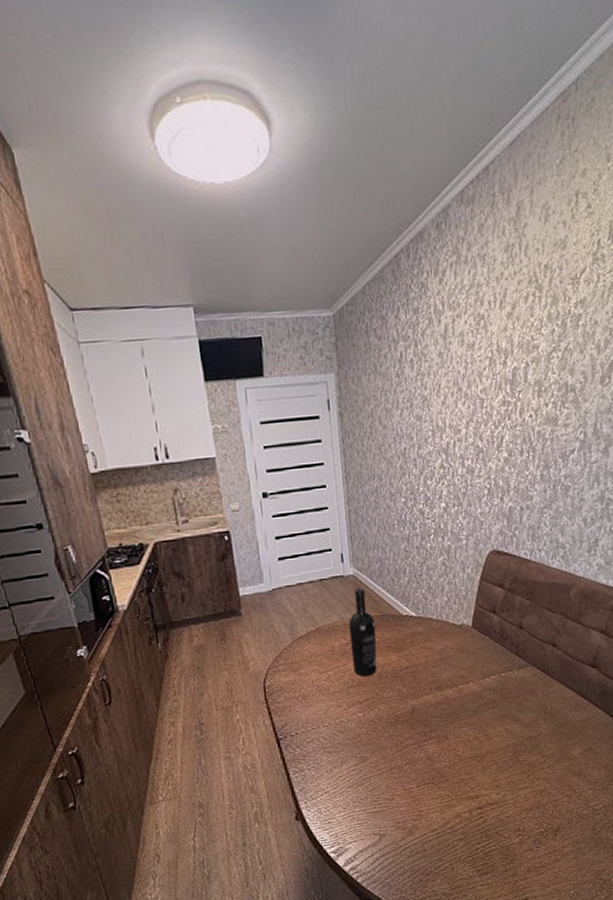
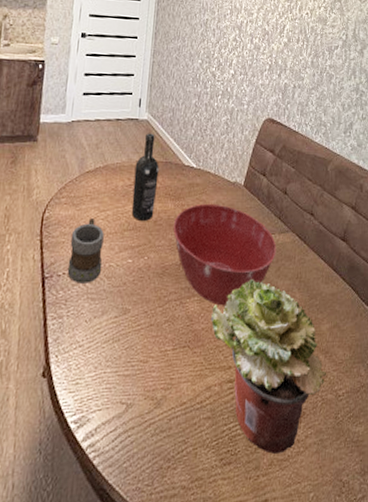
mug: none [296,681,334,741] -> present [67,218,104,284]
mixing bowl: none [399,649,516,745] -> present [173,203,277,306]
potted plant: none [452,716,580,863] -> present [211,280,326,454]

